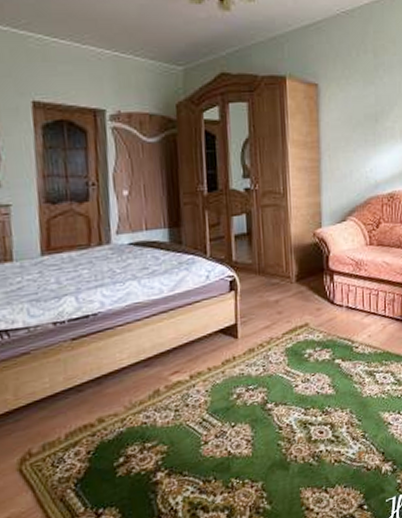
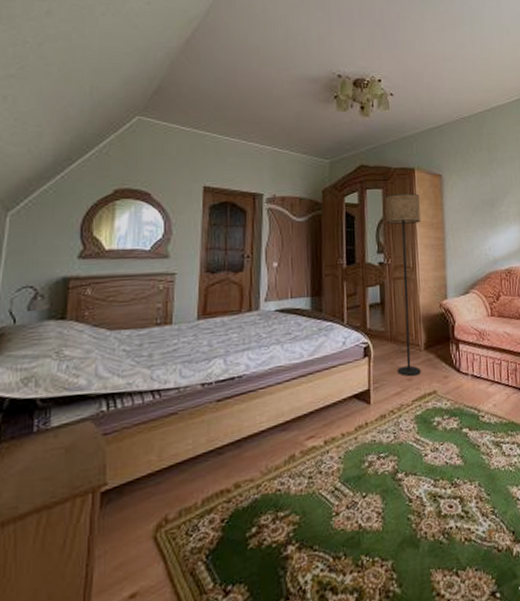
floor lamp: none [252,106,292,310] -> present [386,193,421,377]

